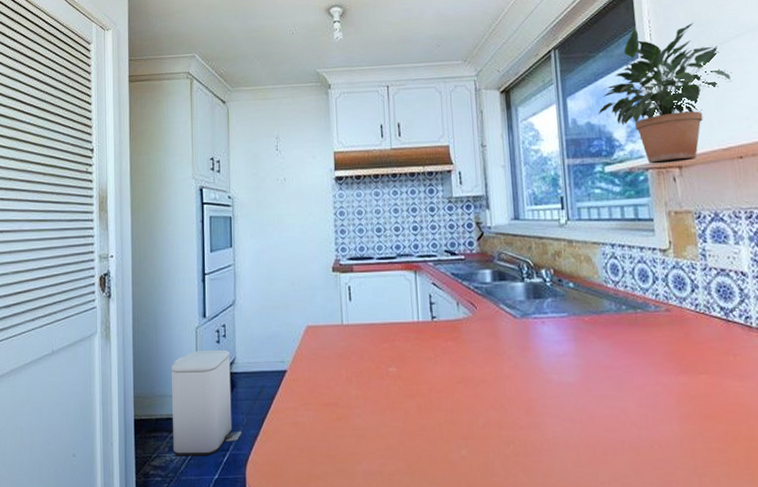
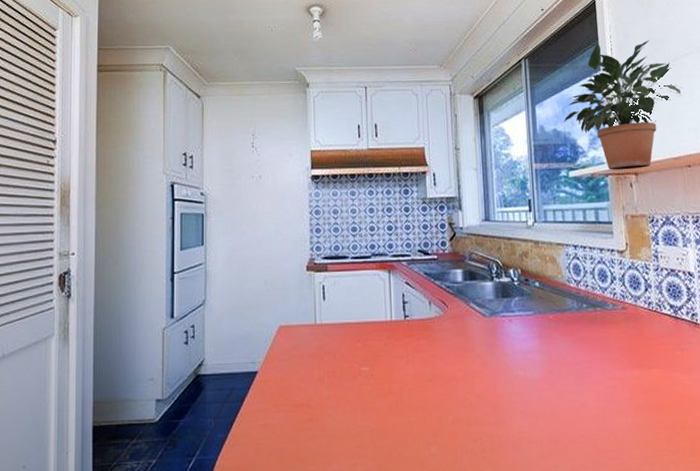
pedal bin: present [172,349,242,457] -> none [134,351,210,464]

